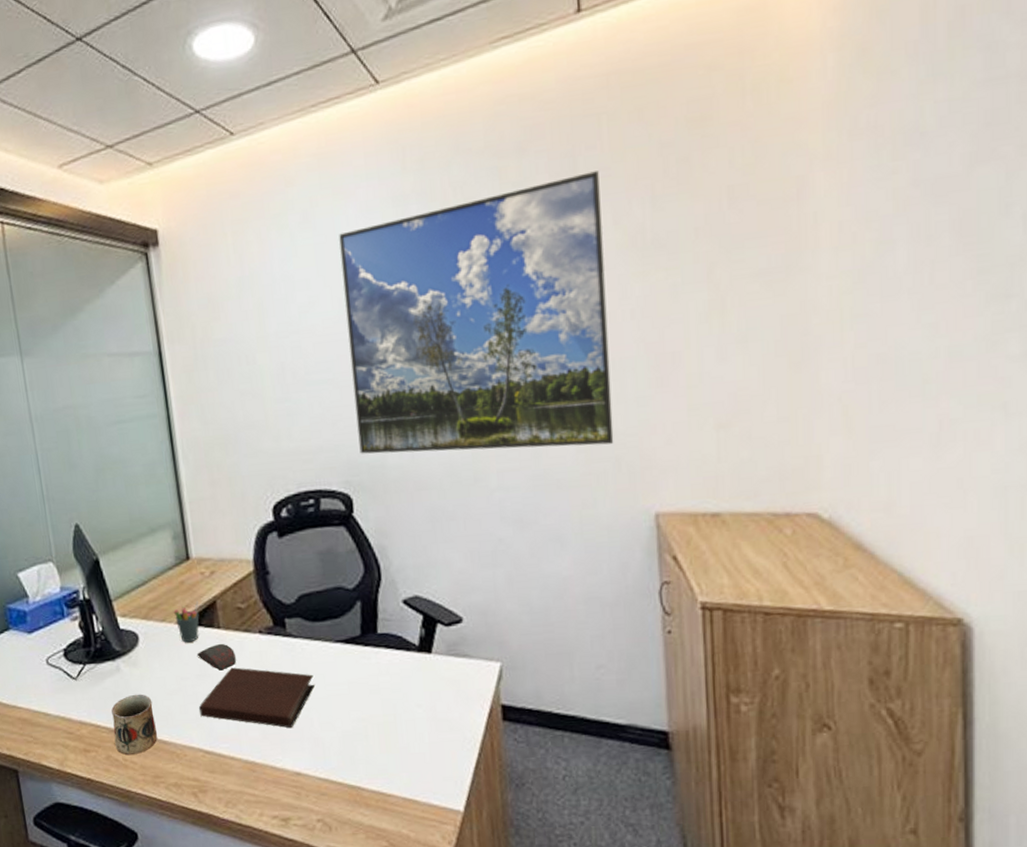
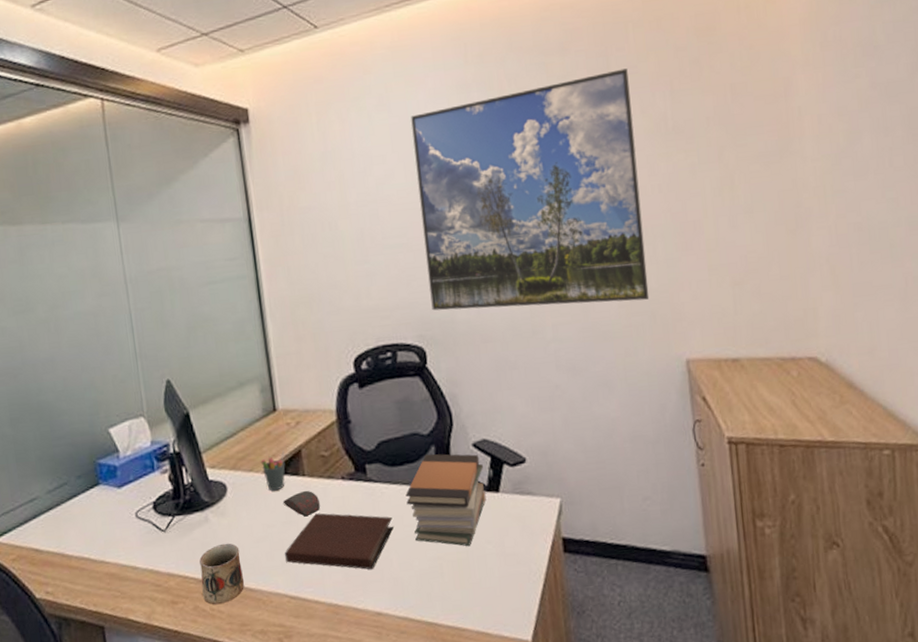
book stack: none [328,609,417,710] -> present [405,453,486,547]

